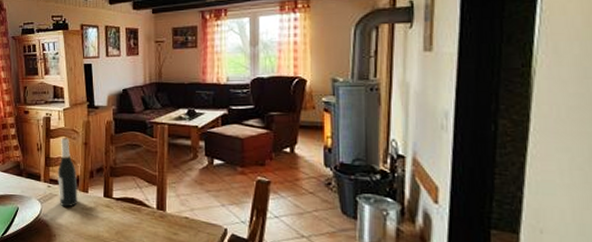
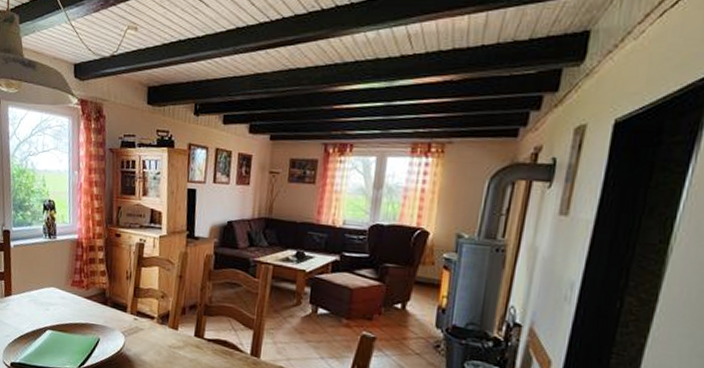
wine bottle: present [58,137,78,208] -> none [145,266,167,344]

